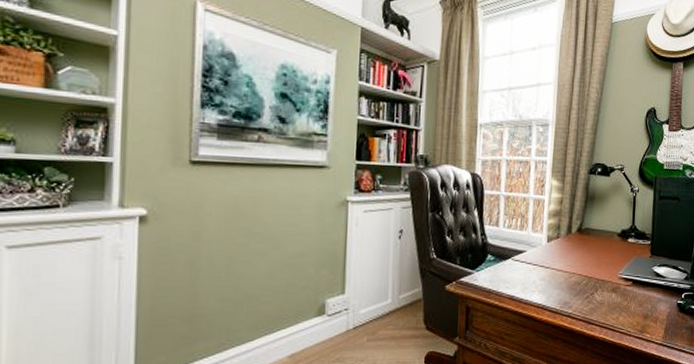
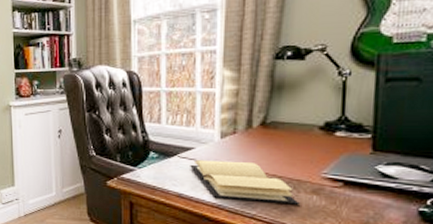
book: none [521,263,603,302] -> present [190,160,300,205]

